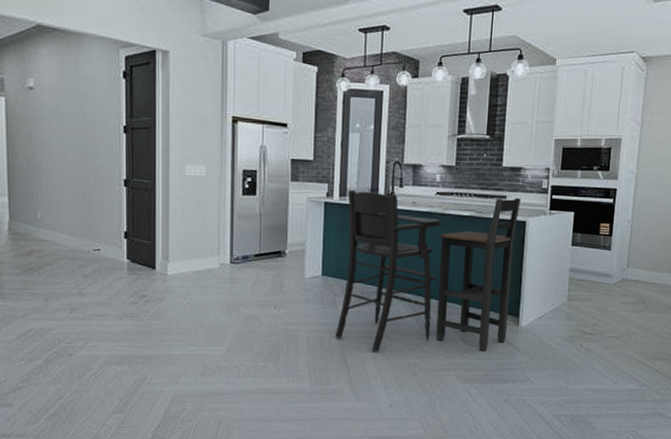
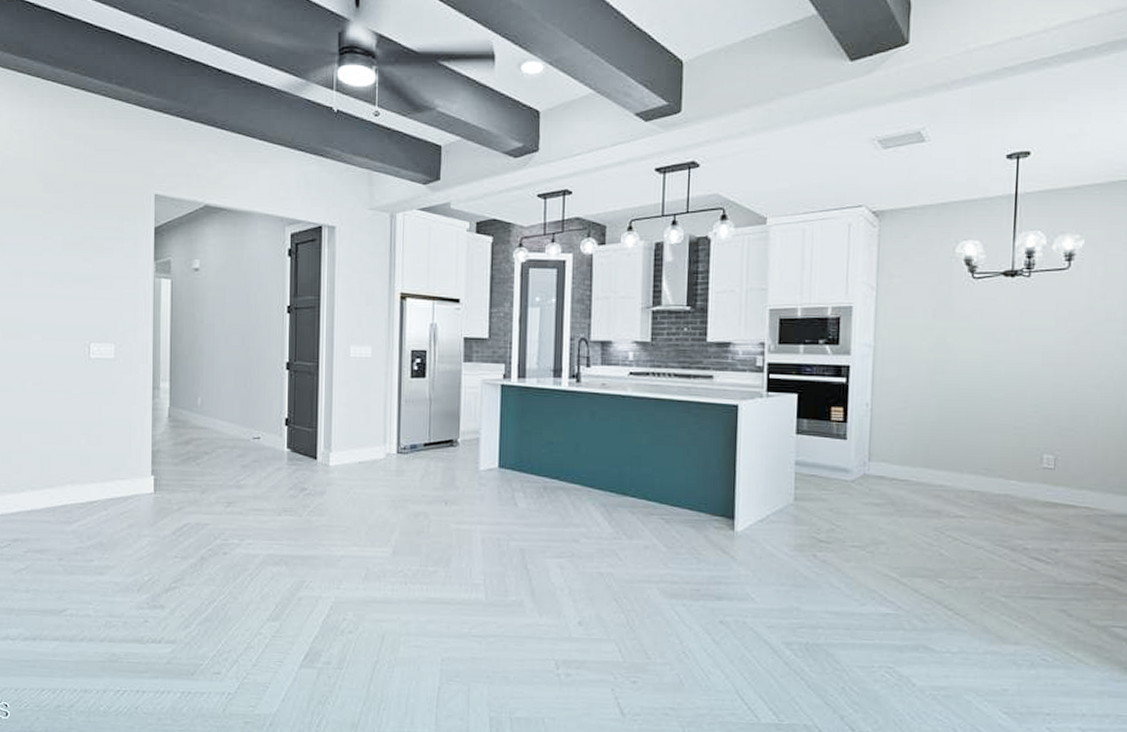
children's high chair: present [335,189,440,352] -> none [515,370,635,558]
bar stool: present [436,197,521,351] -> none [633,377,731,561]

